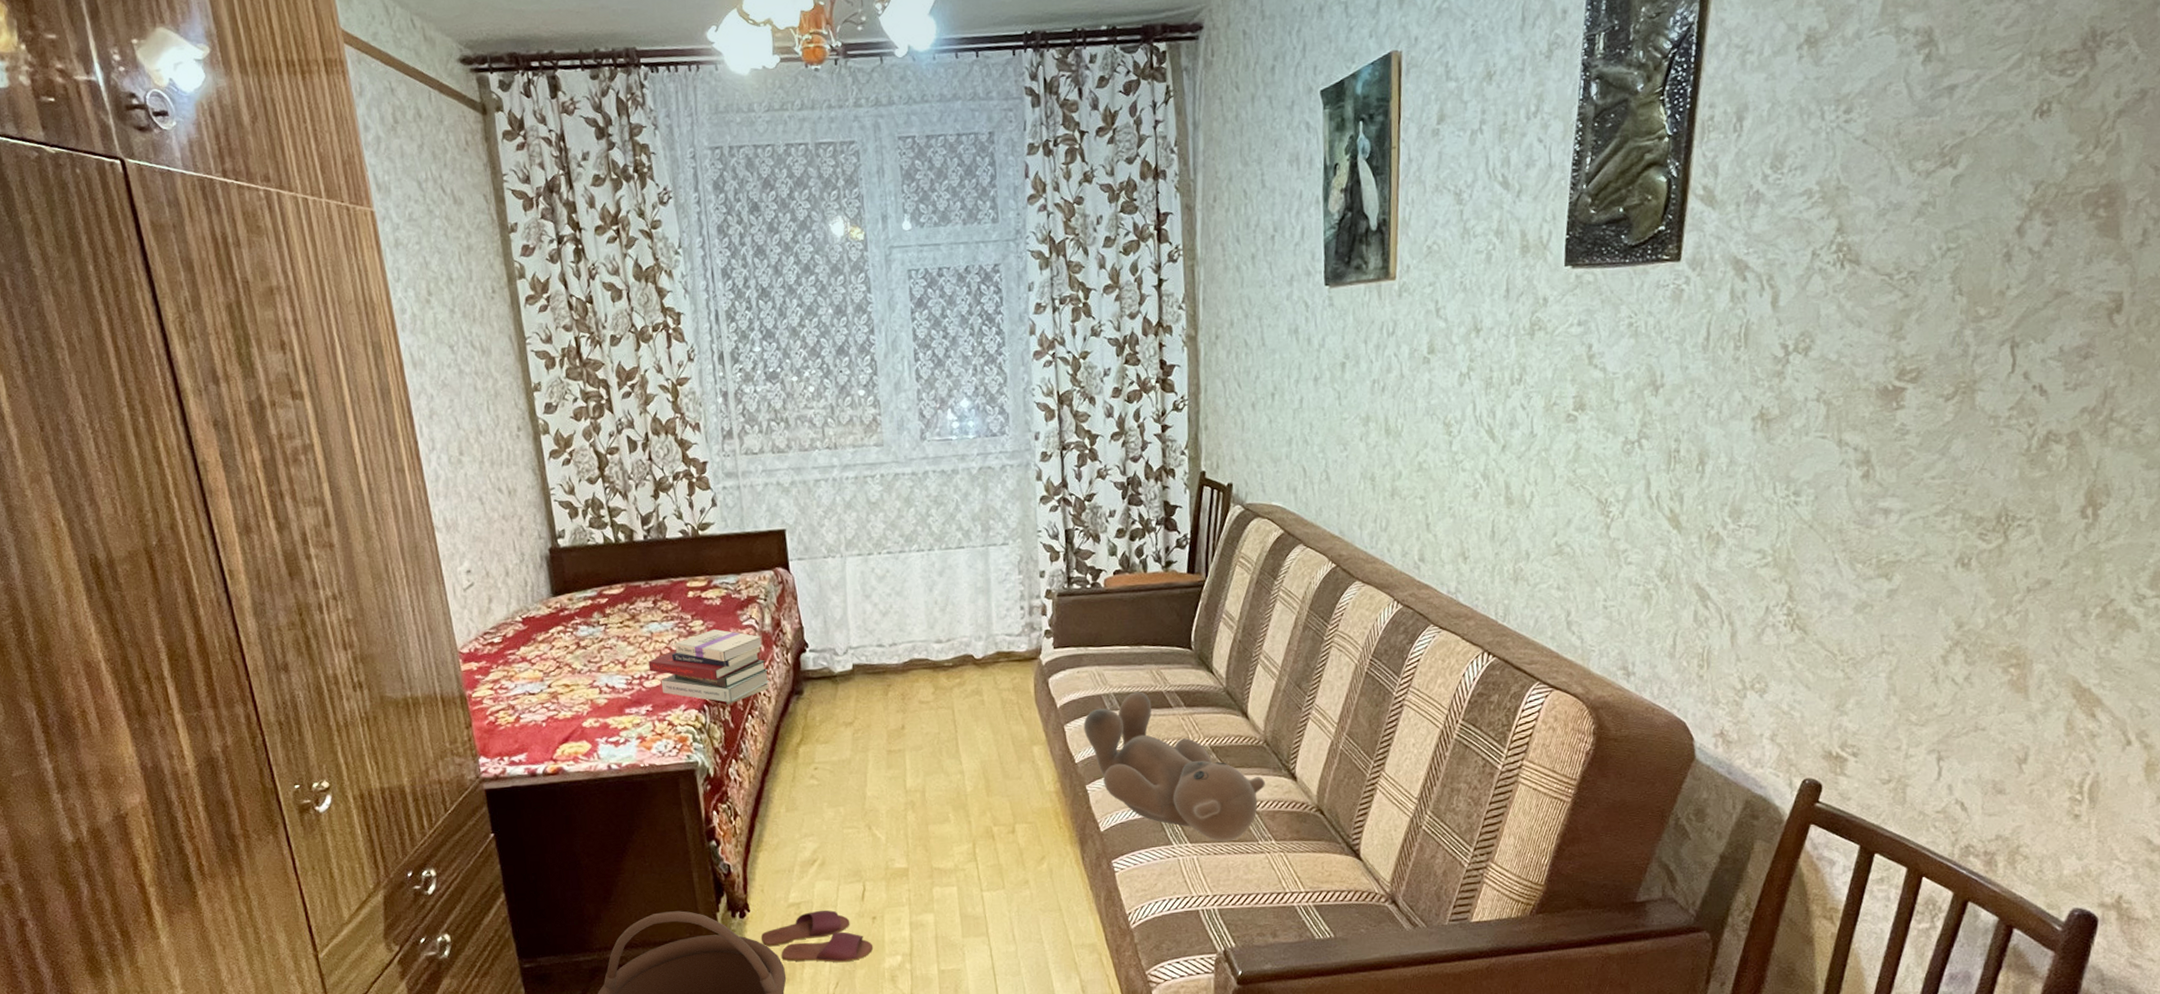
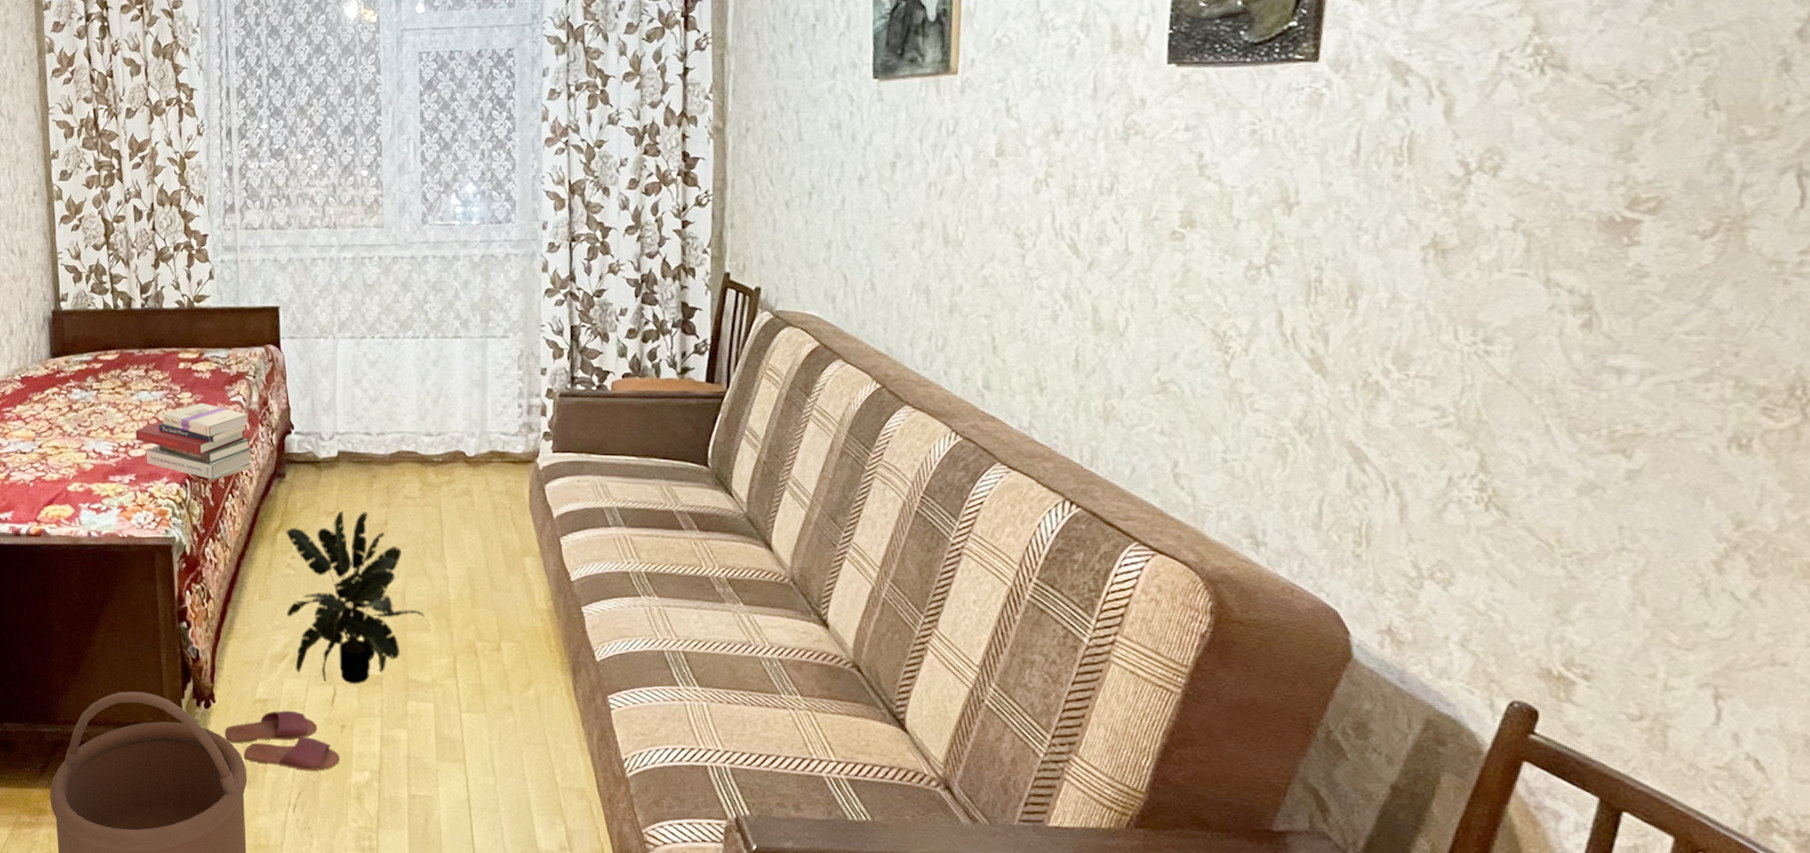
potted plant: none [807,719,945,880] -> present [286,510,425,684]
teddy bear: present [1083,691,1265,843] -> none [582,507,790,691]

